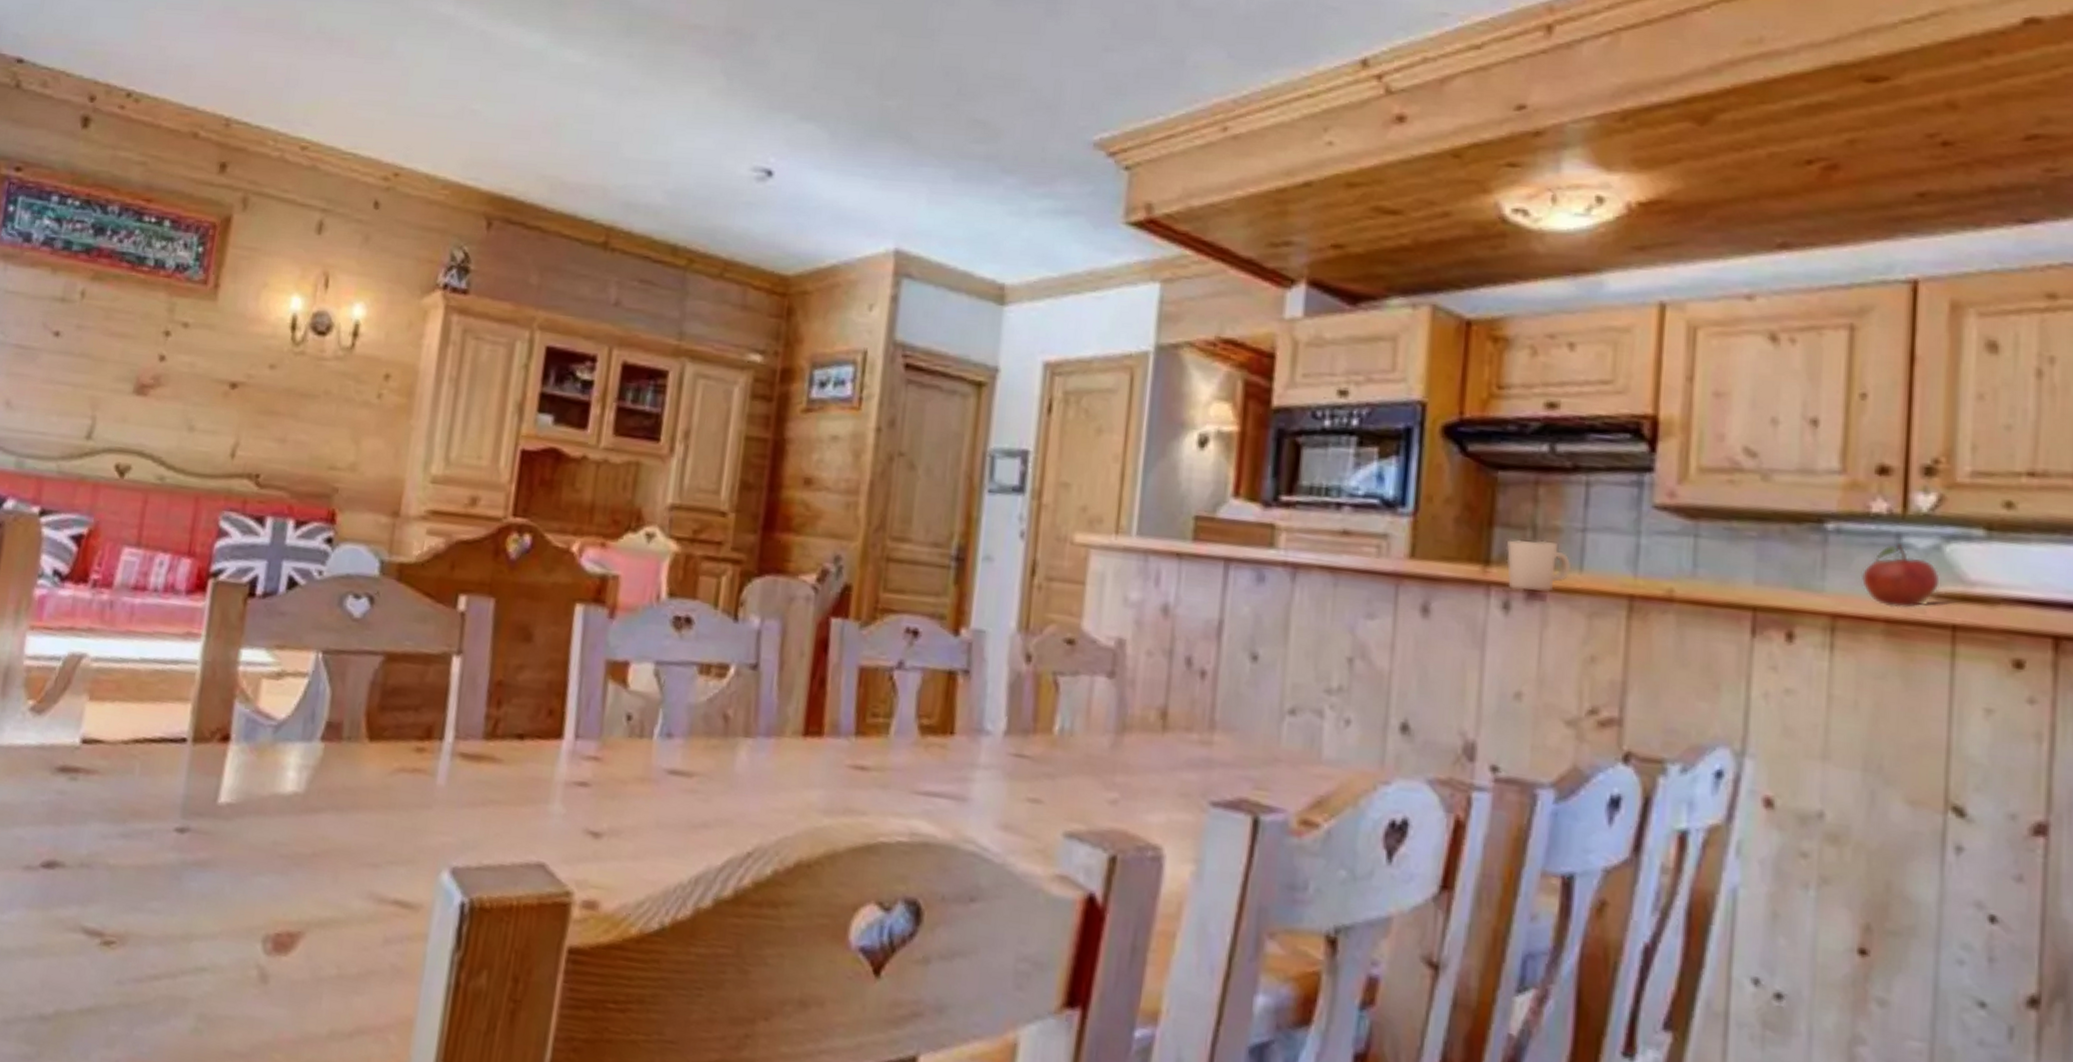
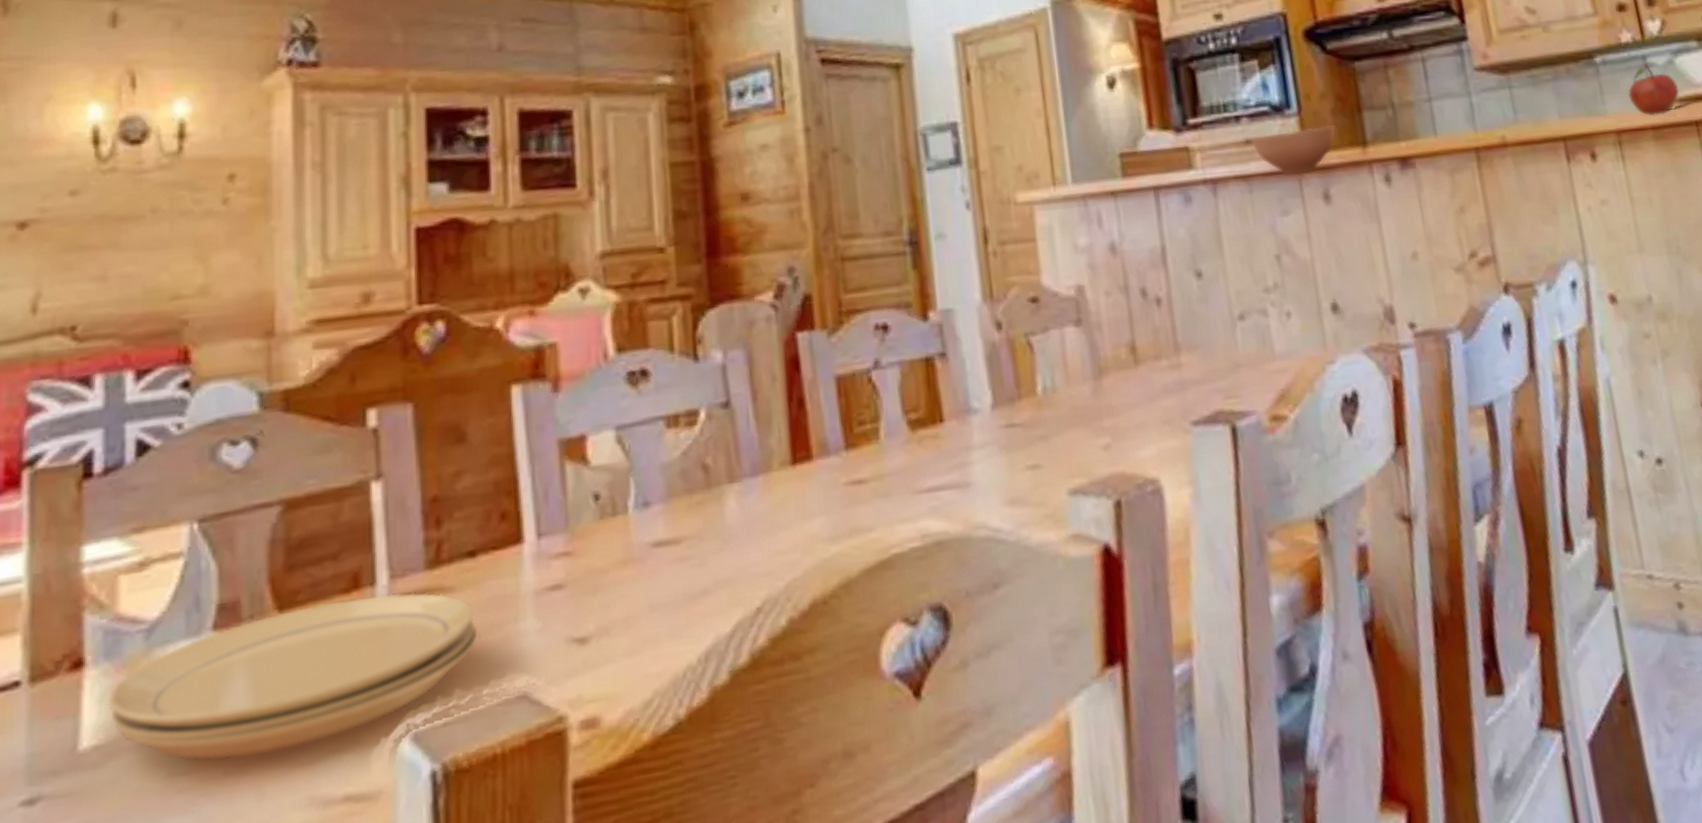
plate: none [241,741,516,852] -> present [107,592,478,762]
bowl: none [1349,529,1457,581] -> present [1251,124,1337,177]
mug: present [1506,539,1572,593] -> none [1376,115,1429,164]

